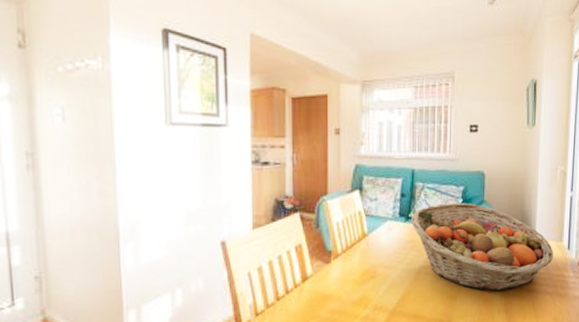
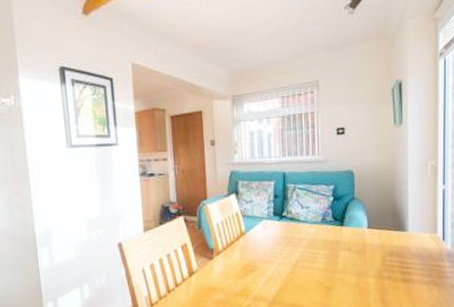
fruit basket: present [410,202,554,292] -> none [284,200,429,282]

